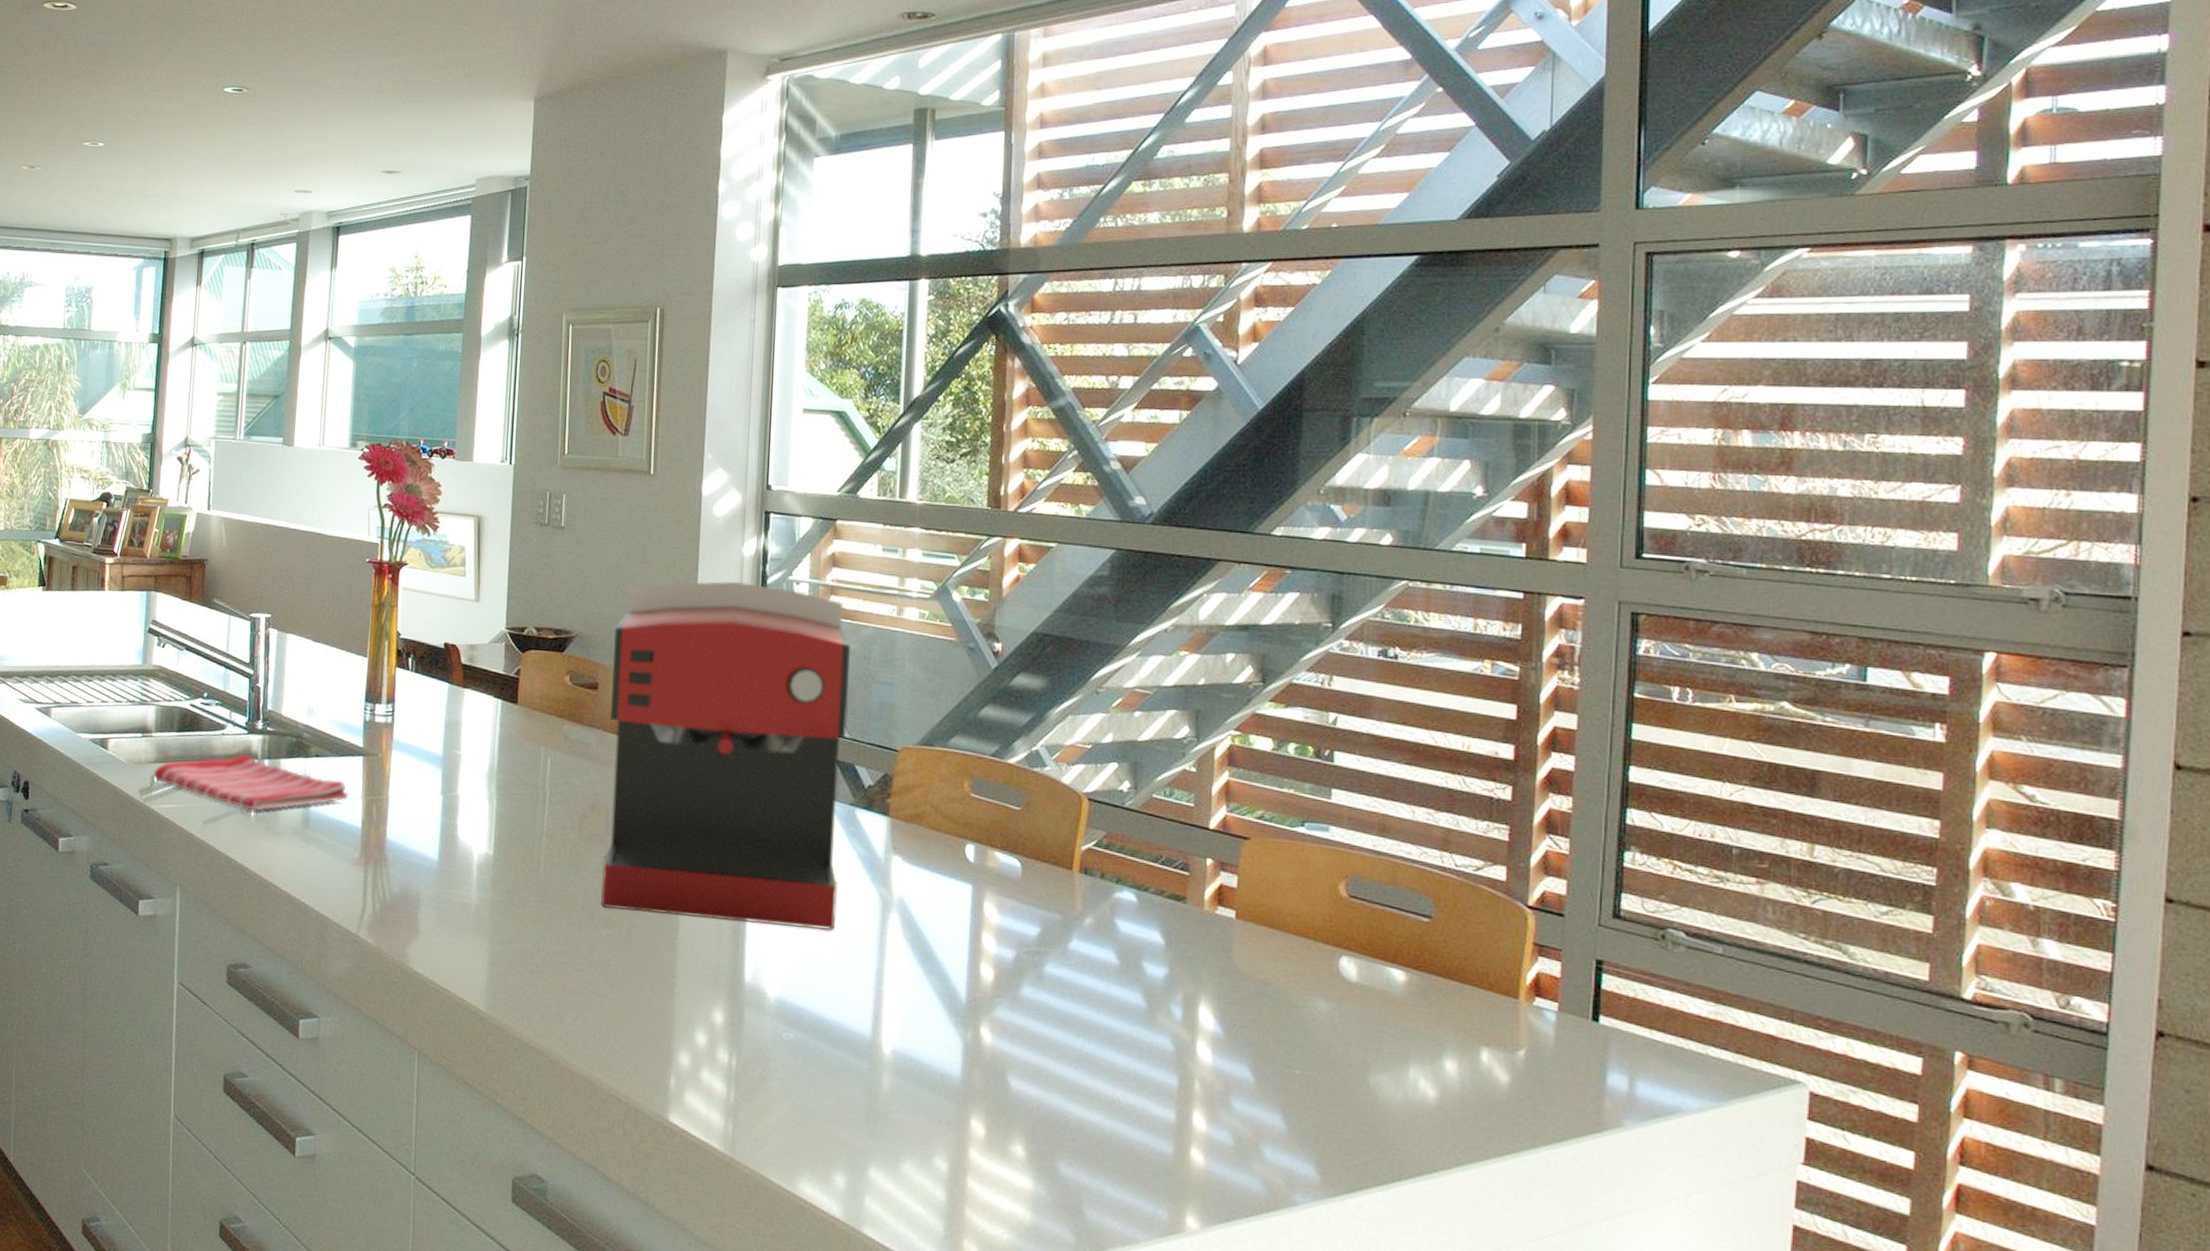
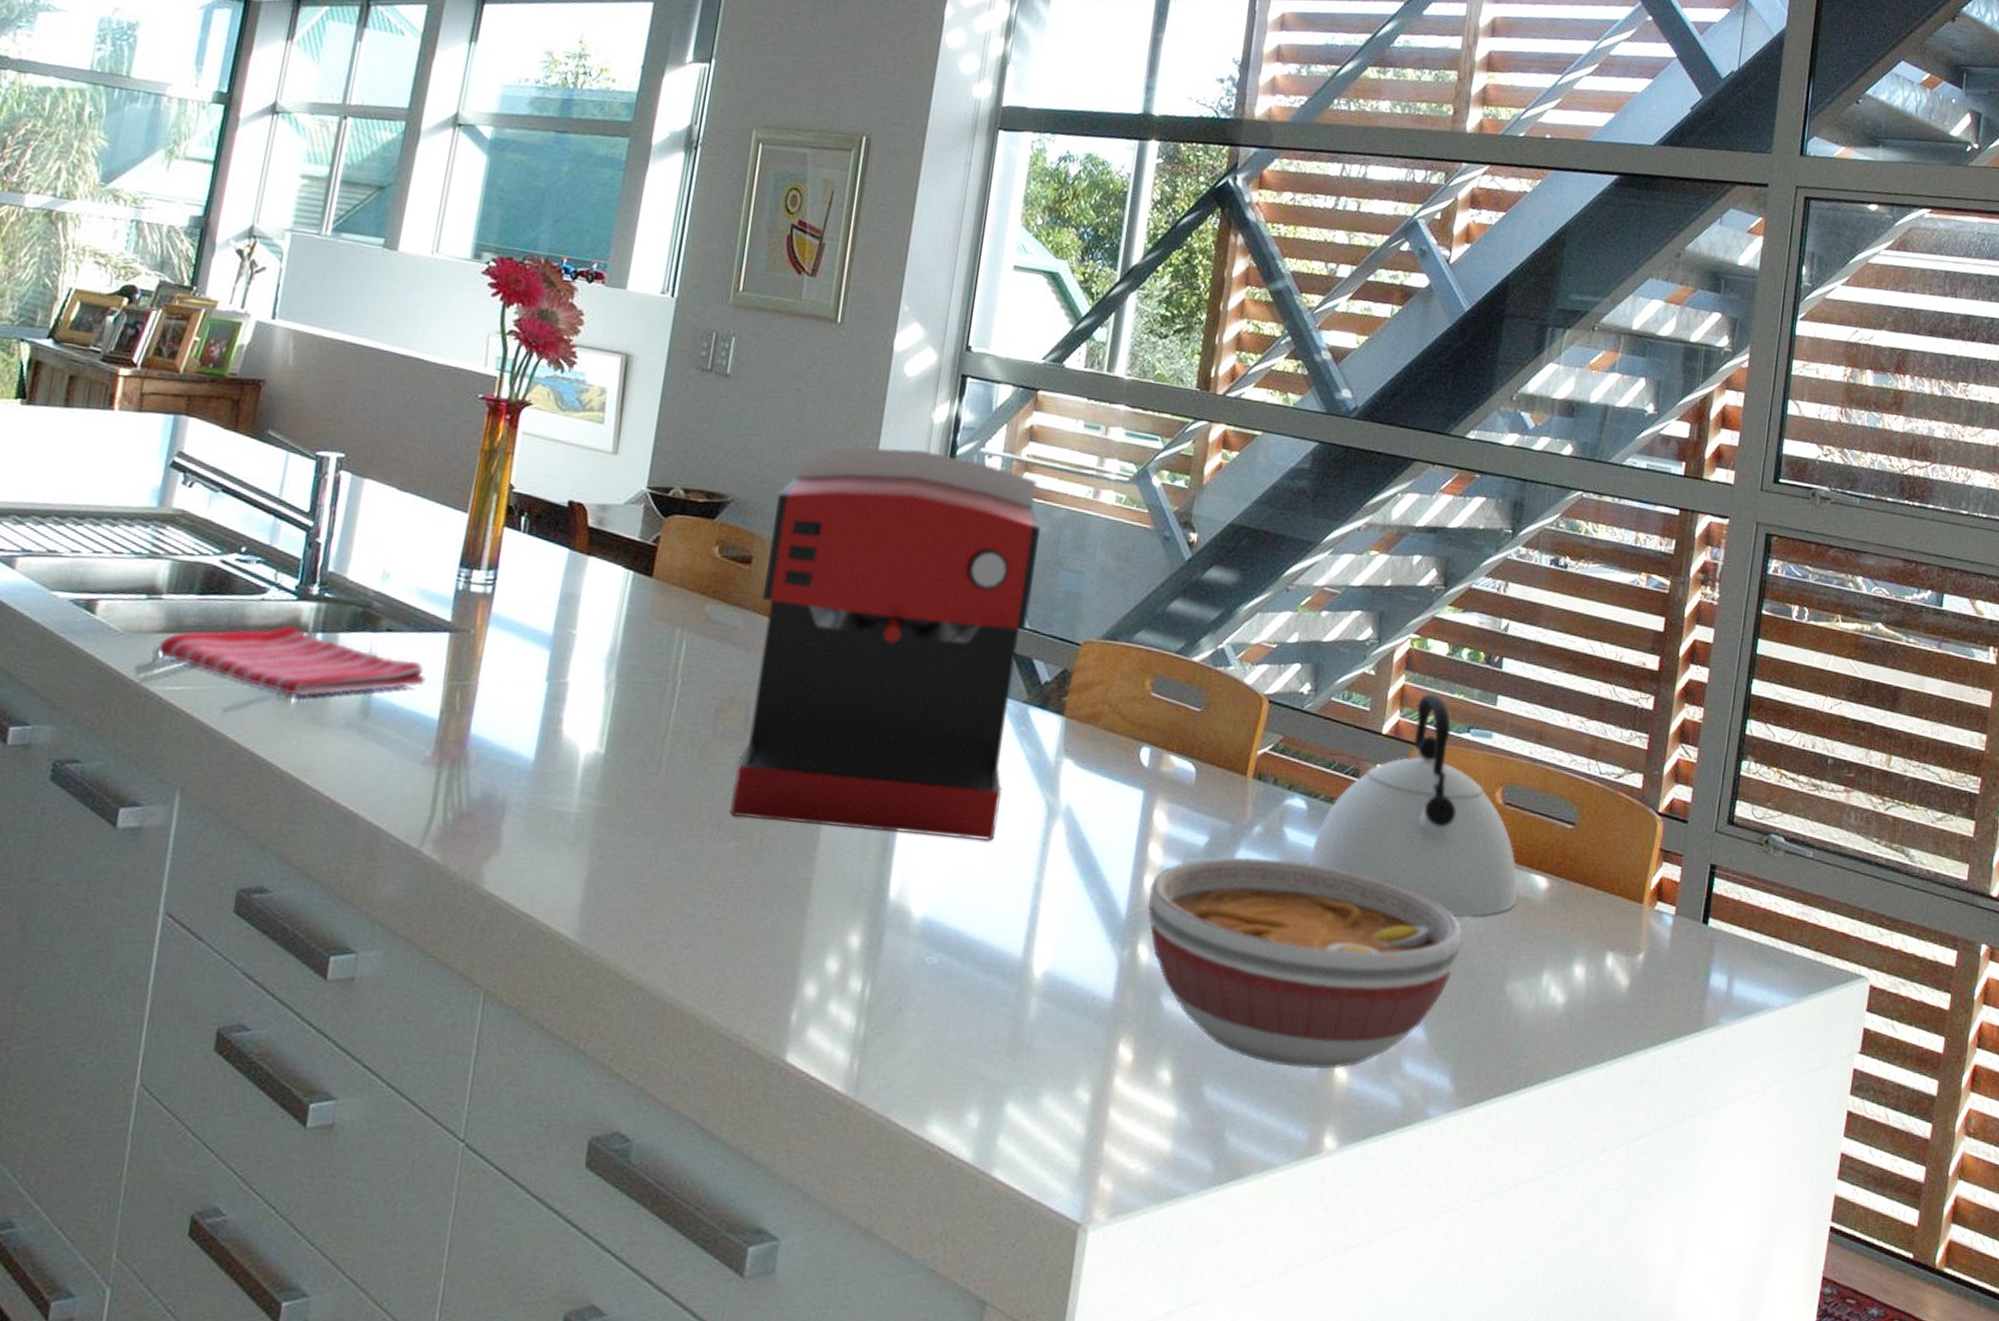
bowl: none [986,946,1316,1152] -> present [1148,856,1463,1070]
kettle: none [1143,788,1373,1009] -> present [1307,693,1518,917]

